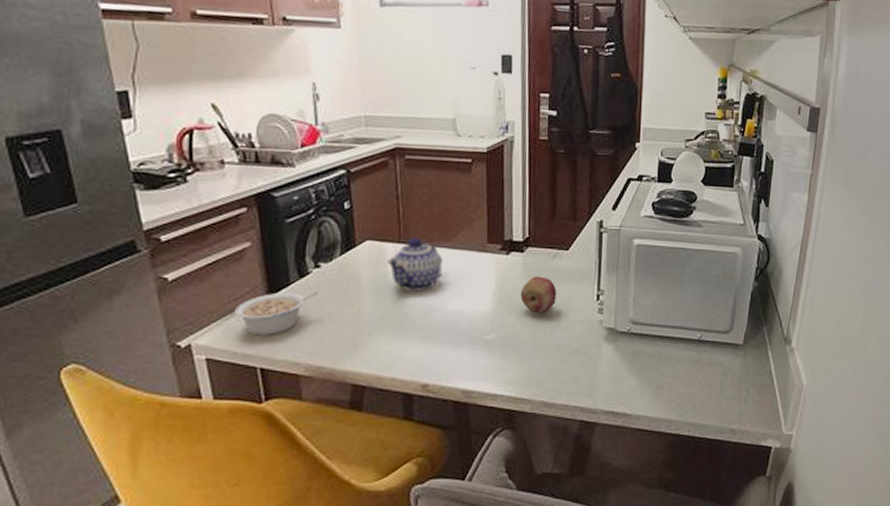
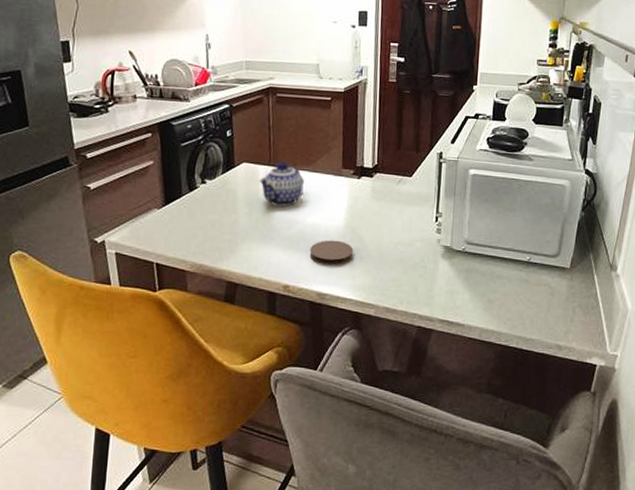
legume: present [235,292,319,335] -> none [139,202,204,237]
coaster: none [452,328,504,358] -> present [309,240,354,266]
fruit: present [520,276,556,314] -> none [369,198,400,231]

